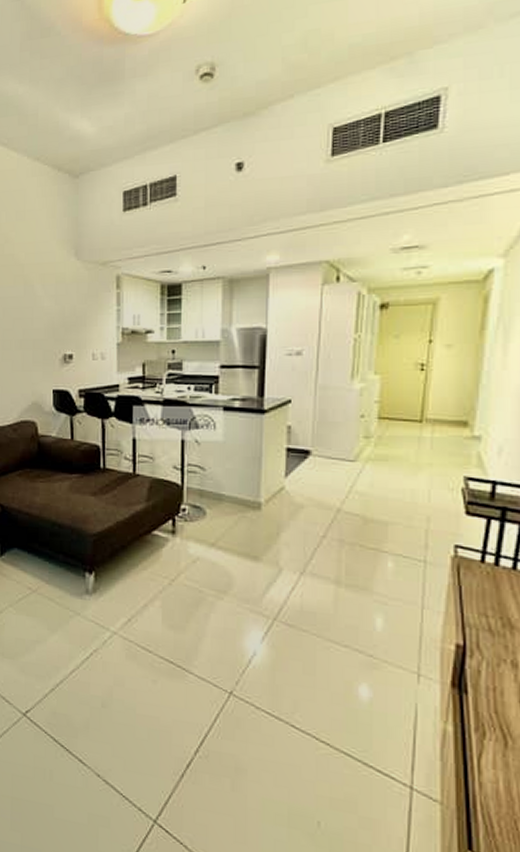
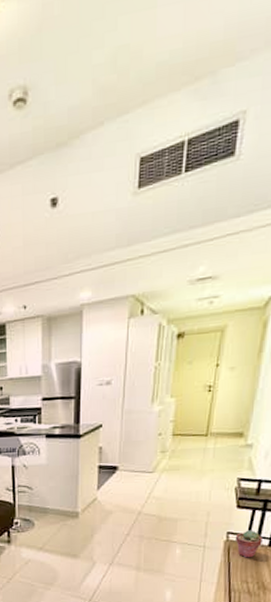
potted succulent: none [465,545,503,583] -> present [235,530,262,558]

